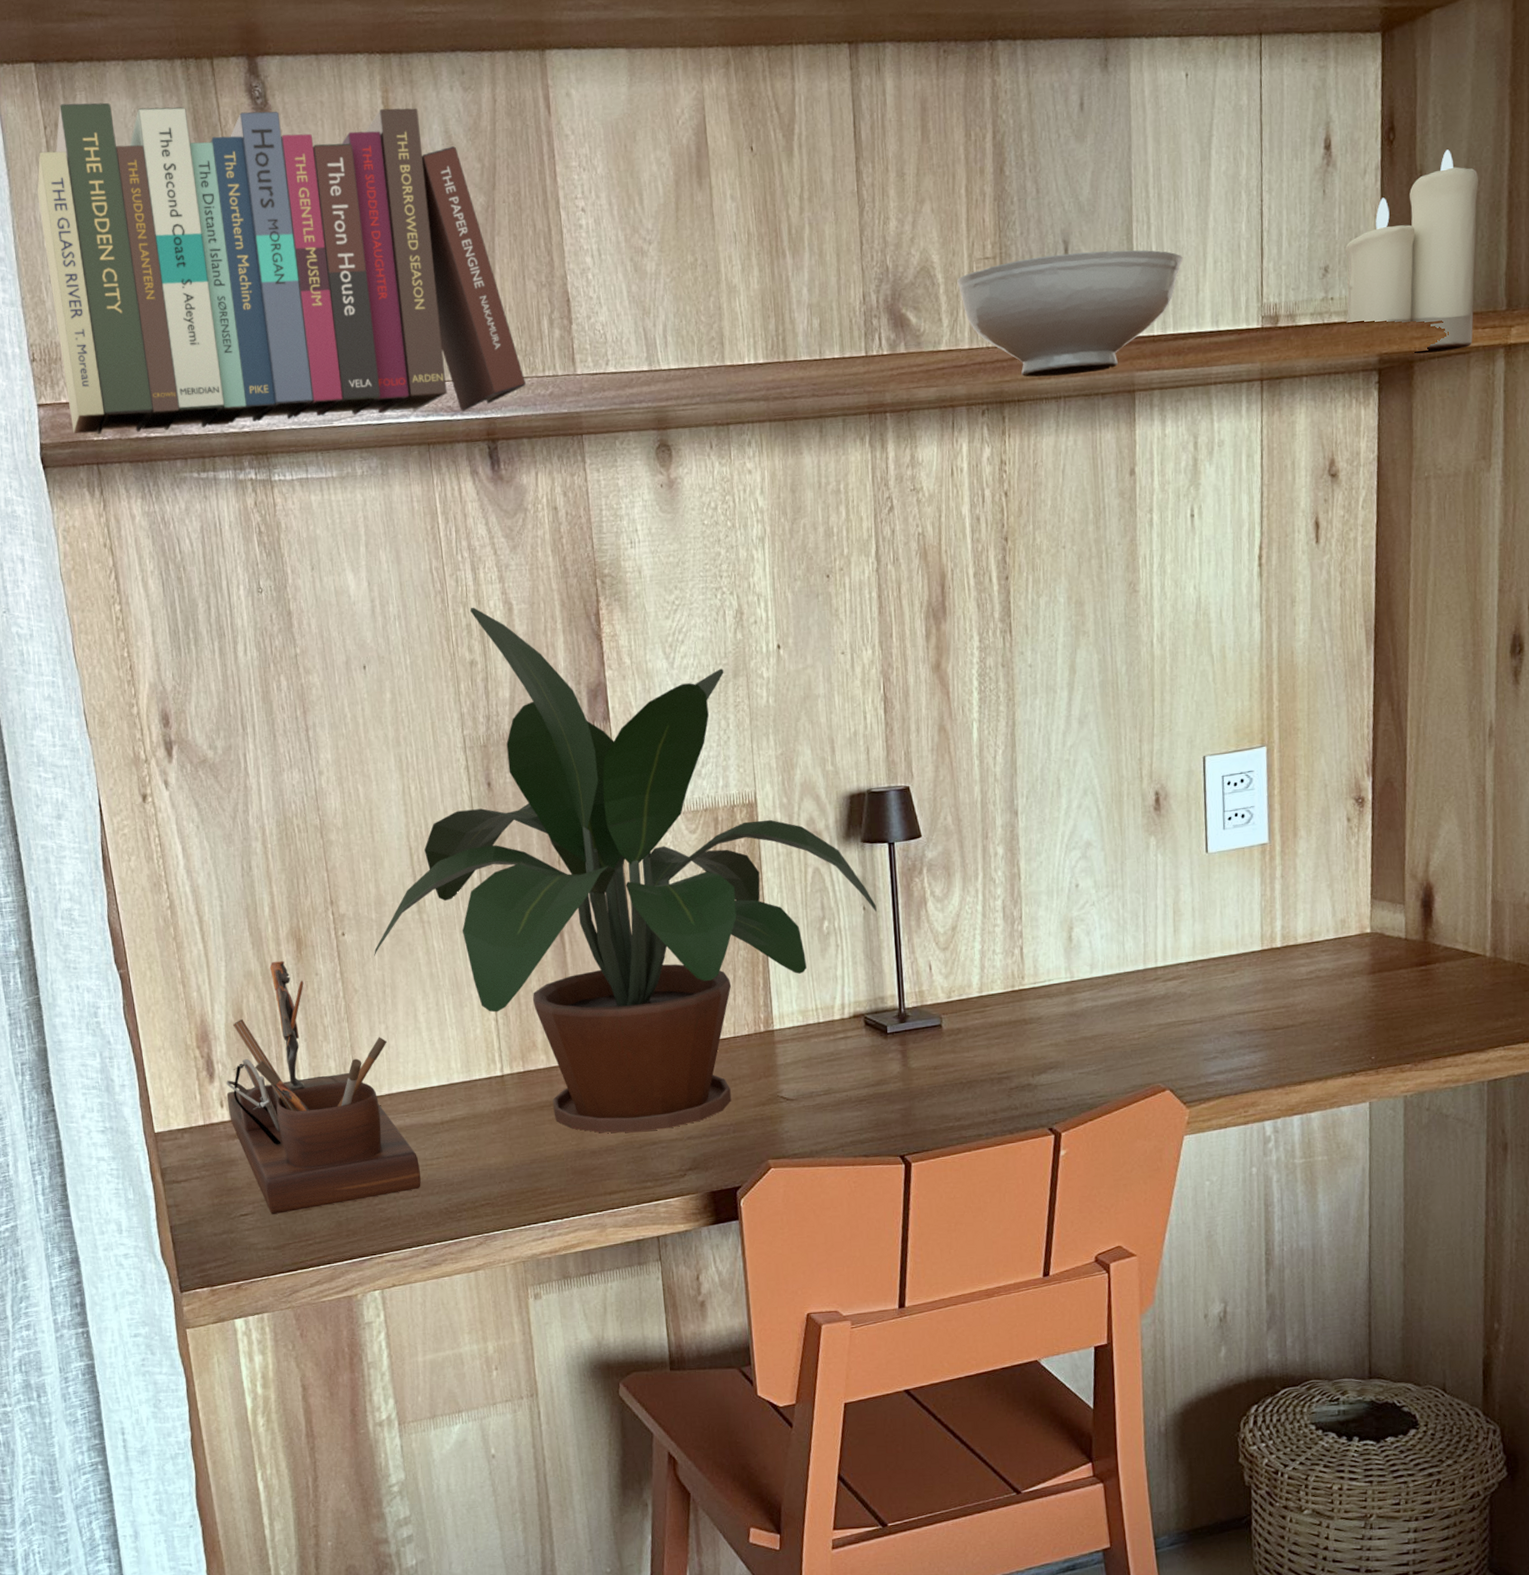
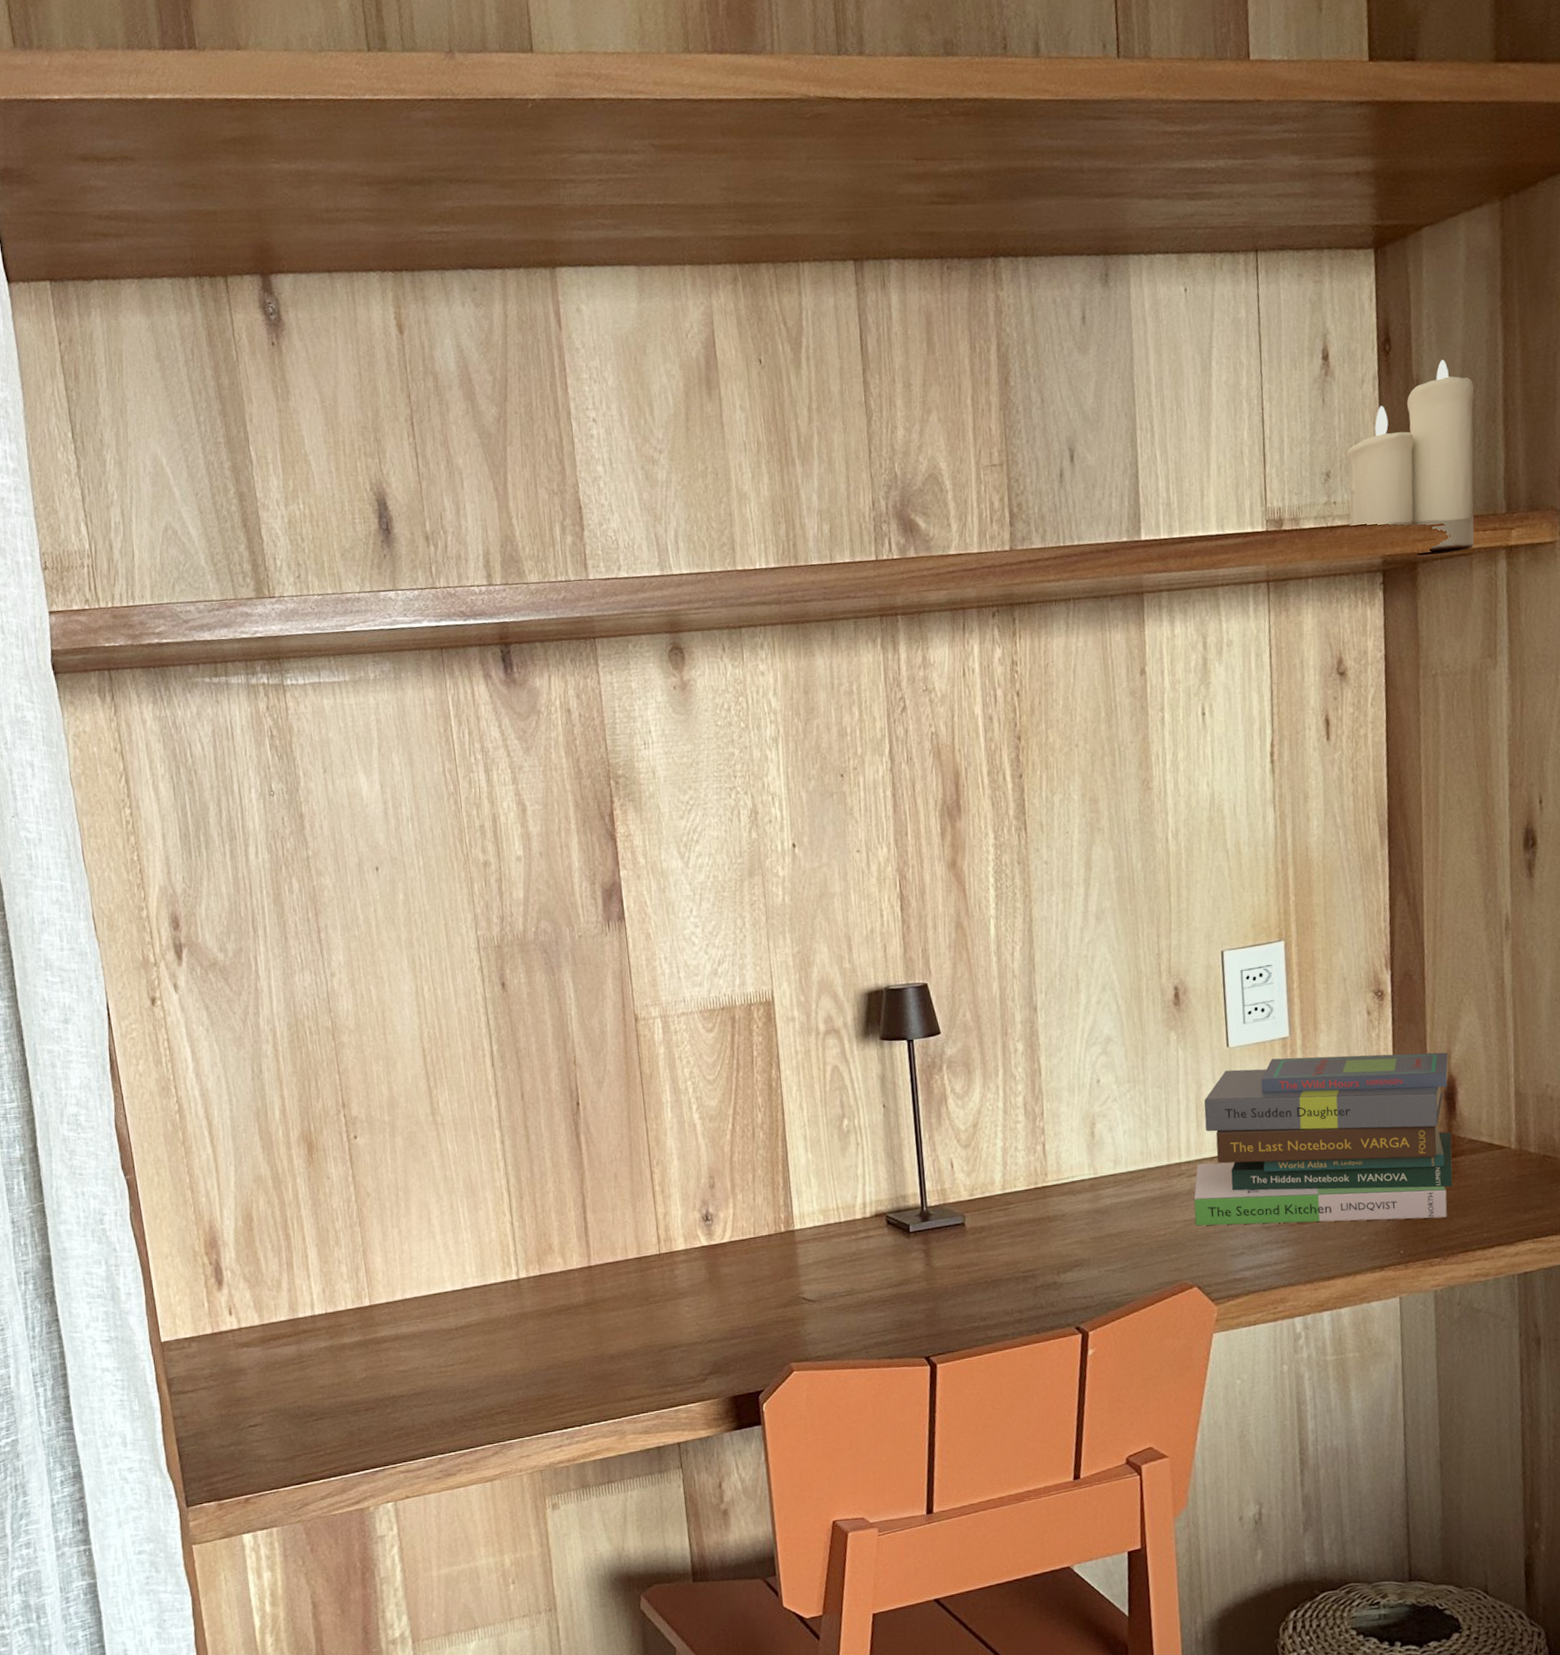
books: present [37,102,526,435] -> none [51,318,538,641]
desk organizer: present [226,960,421,1214] -> none [235,1164,435,1425]
potted plant: present [374,607,877,1133] -> none [387,808,897,1337]
decorative bowl: present [957,250,1184,378] -> none [965,456,1188,580]
books: none [1168,859,1427,1030] -> present [1193,1052,1453,1226]

